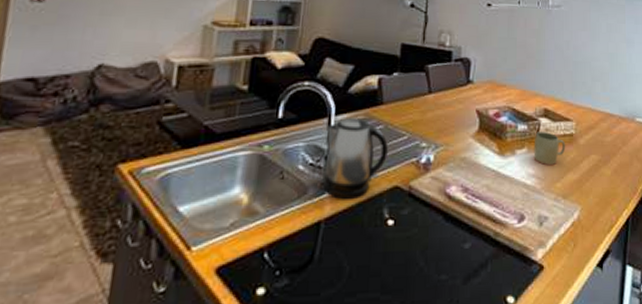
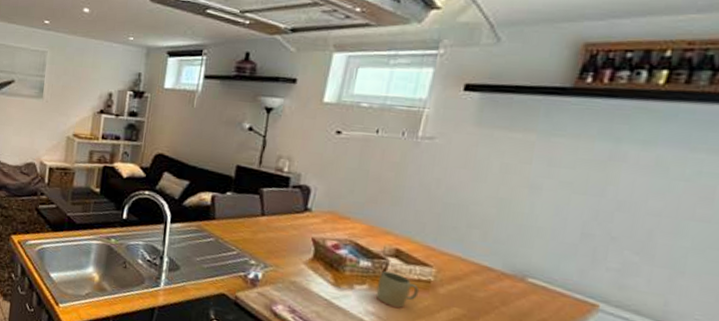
kettle: present [323,118,388,199] -> none [158,226,218,296]

